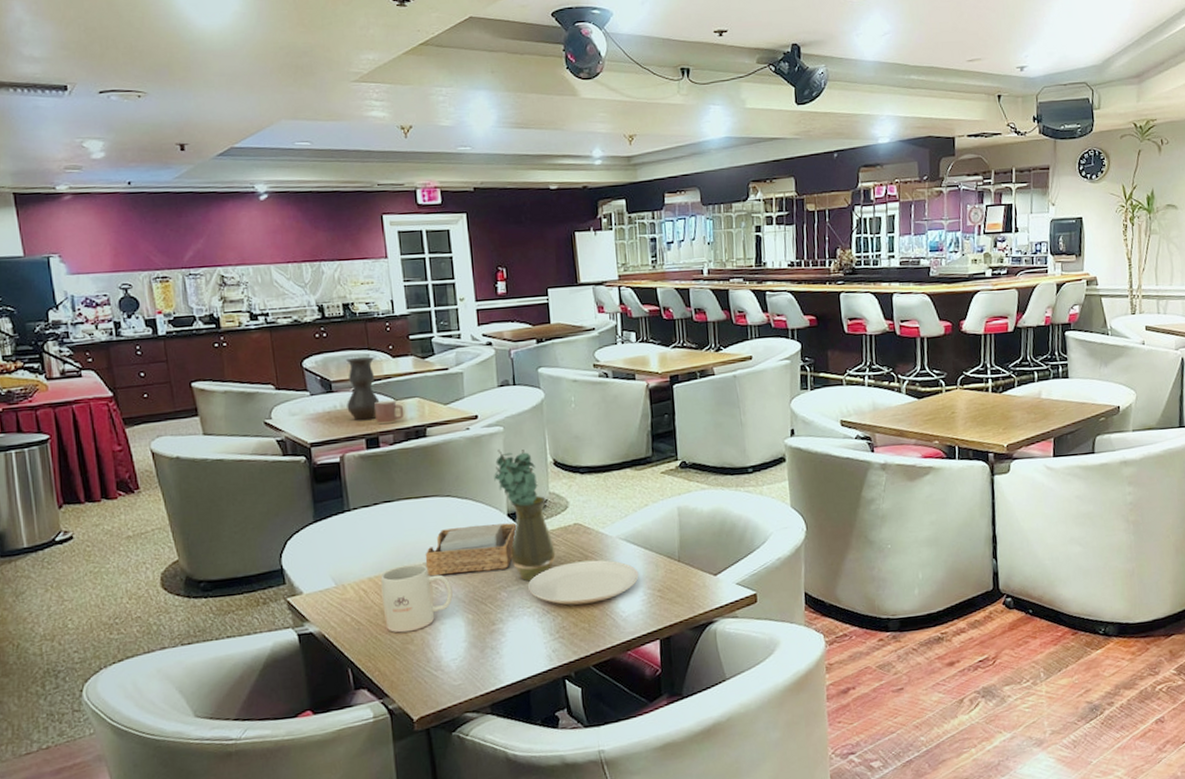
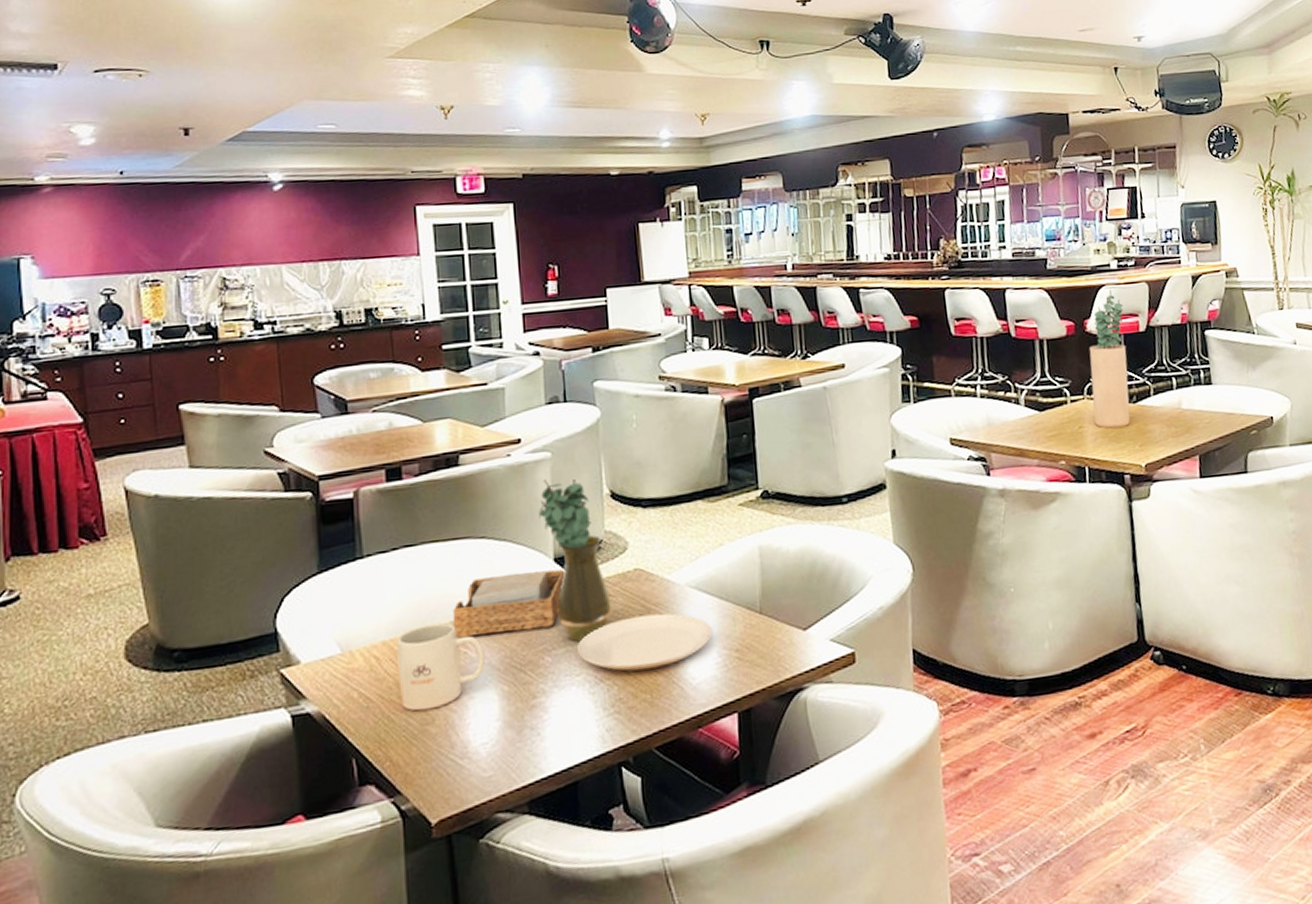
vase: present [345,357,380,421] -> none [365,371,404,448]
mug: present [374,400,404,425] -> none [398,422,433,452]
vase: none [963,294,996,415] -> present [1089,288,1130,429]

